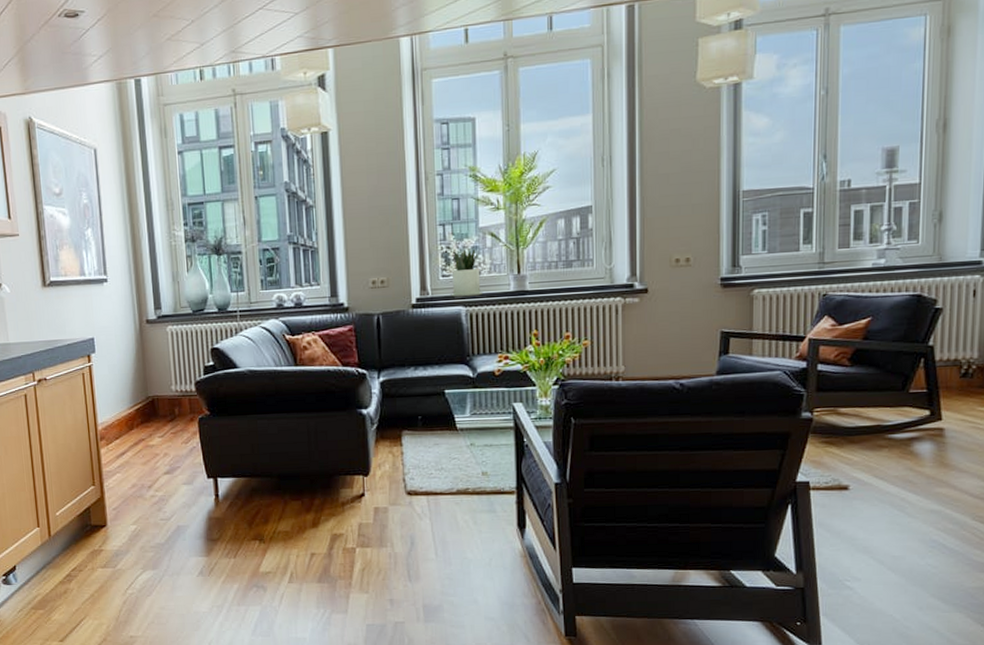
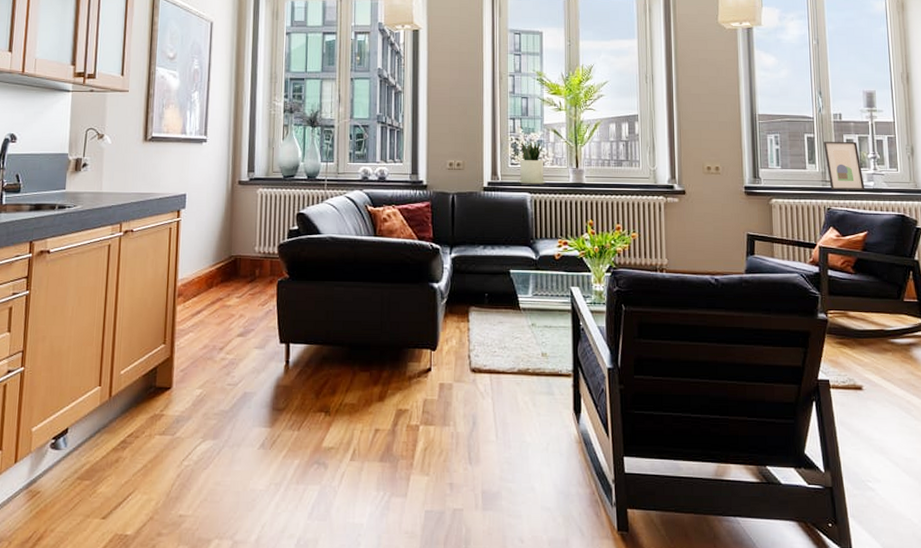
picture frame: none [824,212,874,273] -> present [824,141,865,191]

